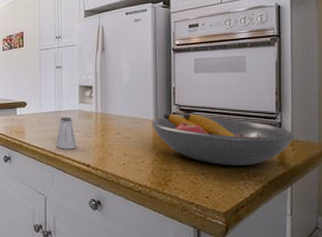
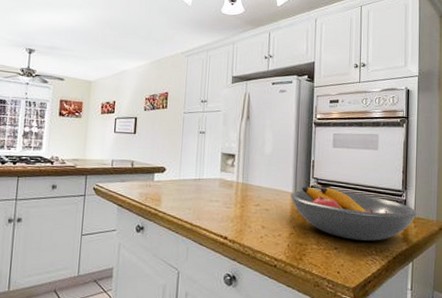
saltshaker: present [55,117,77,149] -> none [193,185,216,220]

